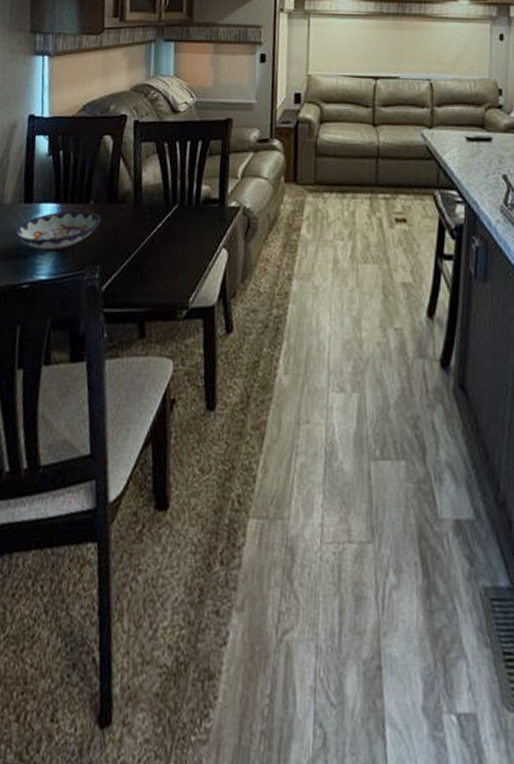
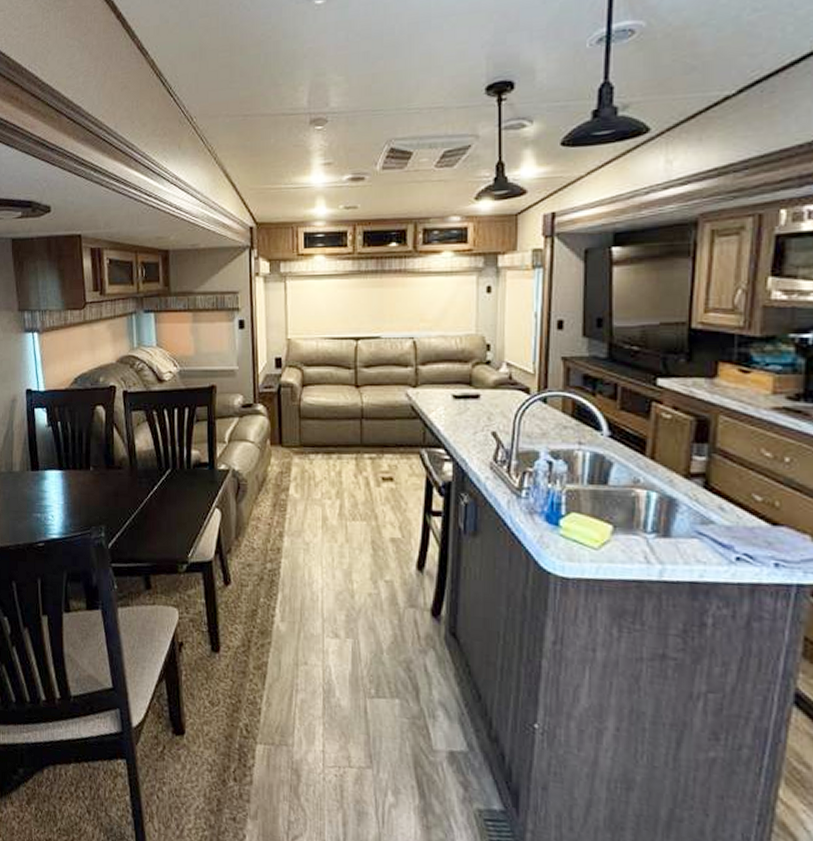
bowl: present [14,210,102,251] -> none [26,476,102,513]

